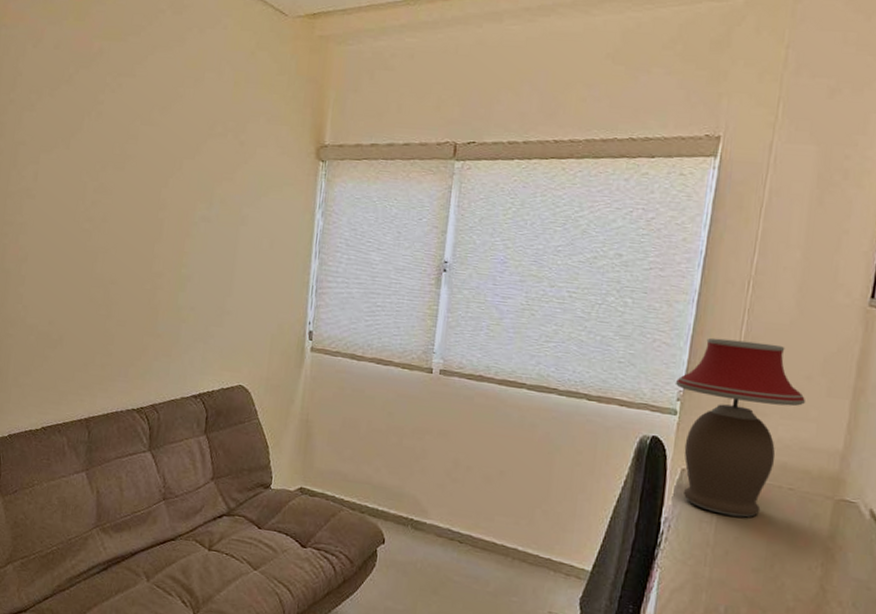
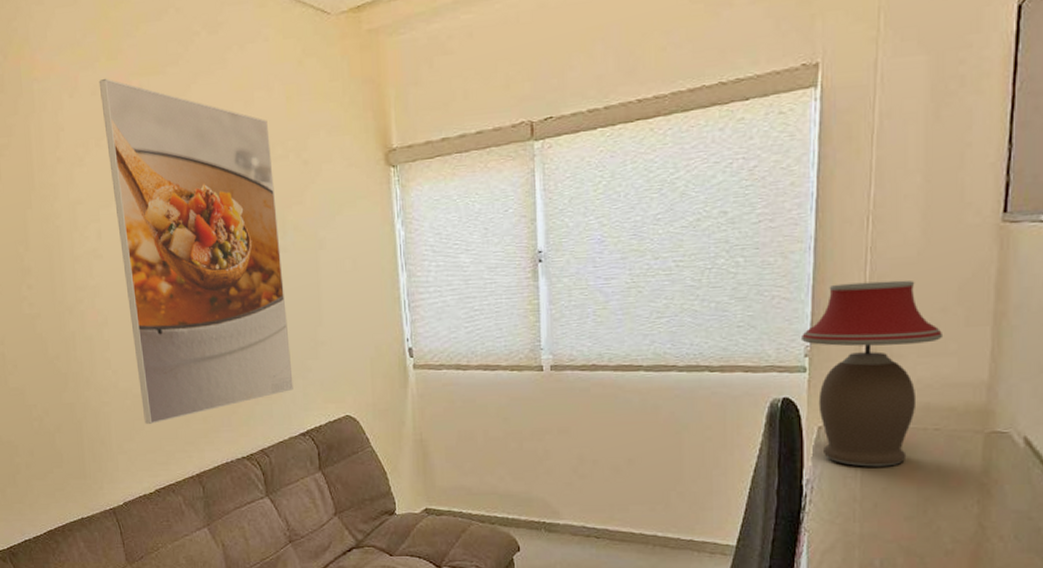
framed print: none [44,35,213,363] -> present [98,78,294,424]

